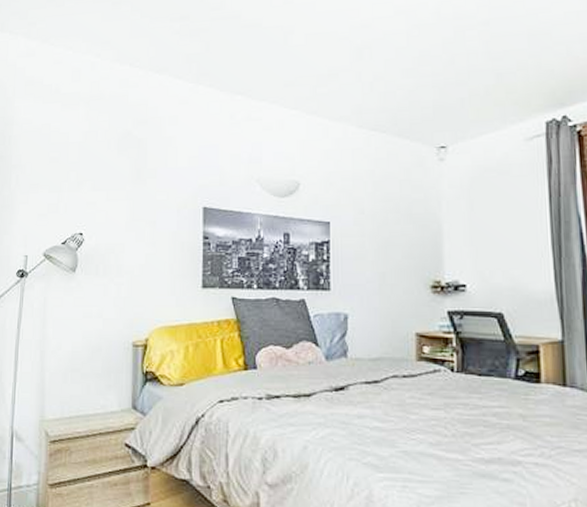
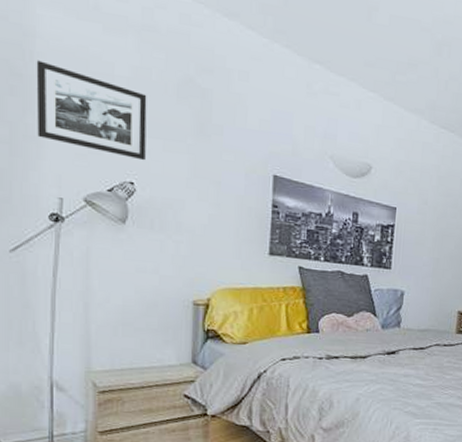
picture frame: none [11,142,94,212] -> present [36,60,147,161]

